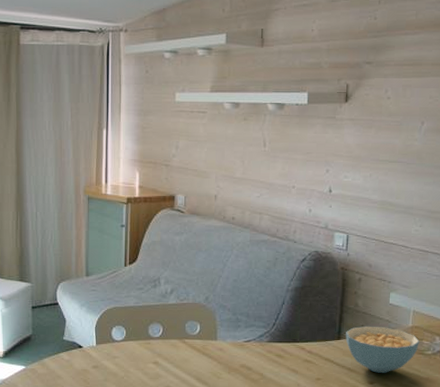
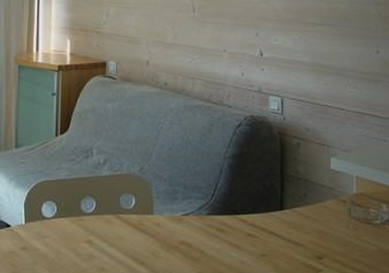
cereal bowl: present [346,326,419,373] -> none [288,195,366,246]

